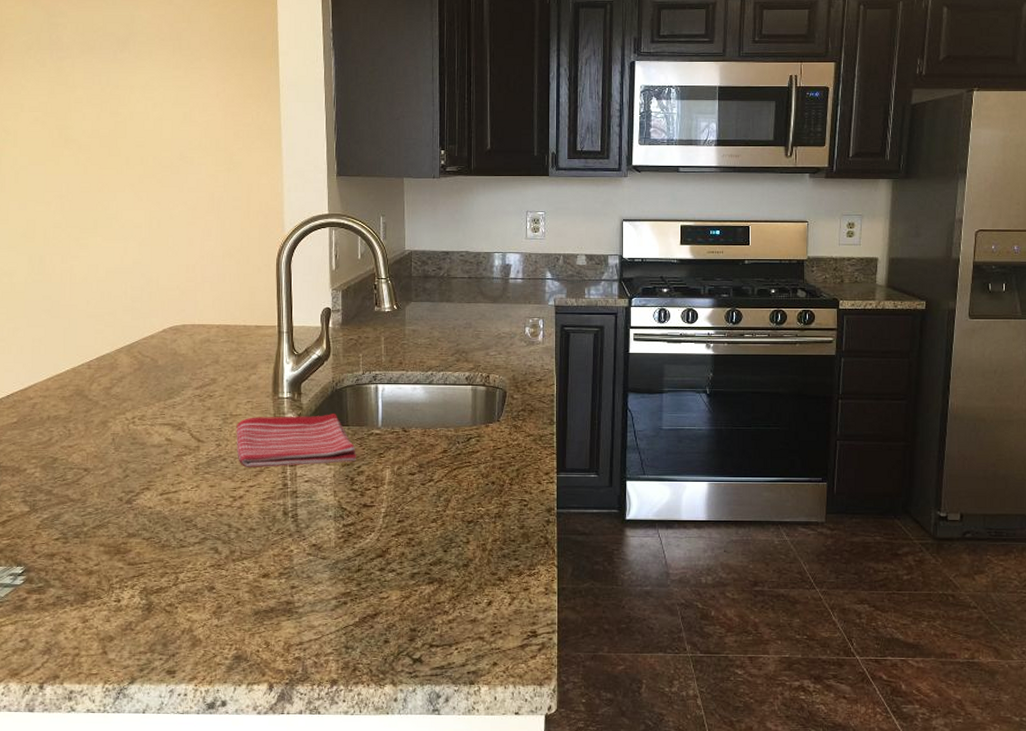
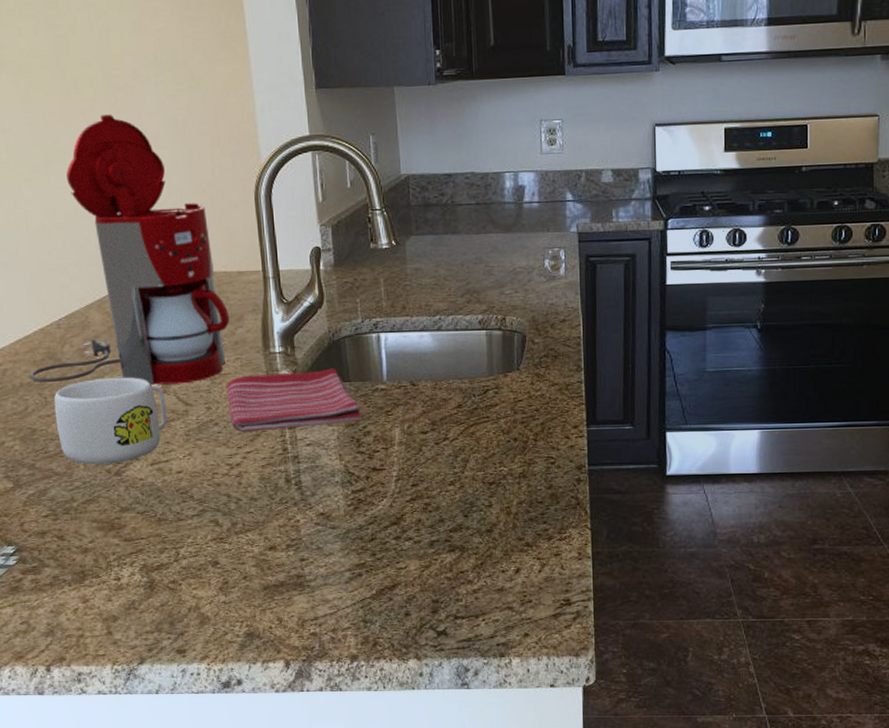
coffee maker: none [57,188,245,422] -> present [29,114,230,385]
mug: none [76,414,180,493] -> present [54,377,168,465]

